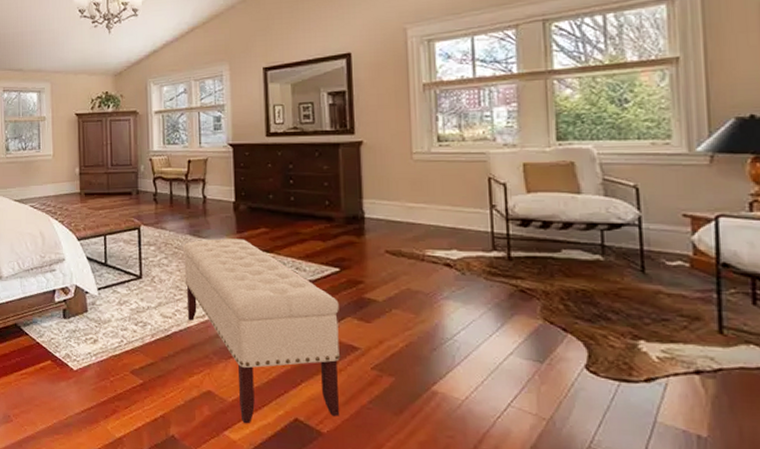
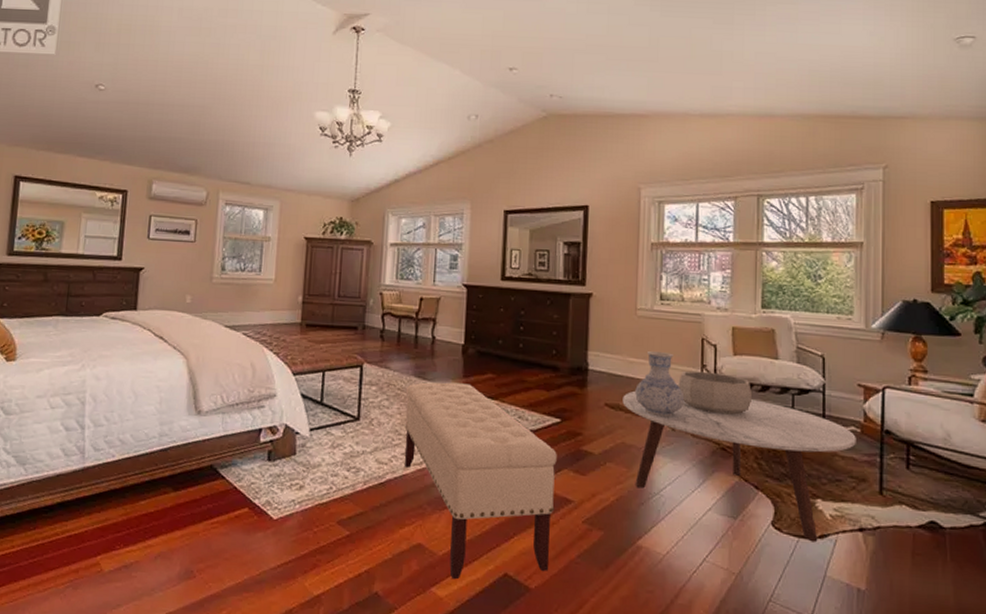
coffee table: none [404,236,685,386] -> present [622,390,856,543]
vase: none [417,195,474,261] -> present [635,351,685,417]
decorative bowl: none [465,212,552,255] -> present [678,370,752,415]

